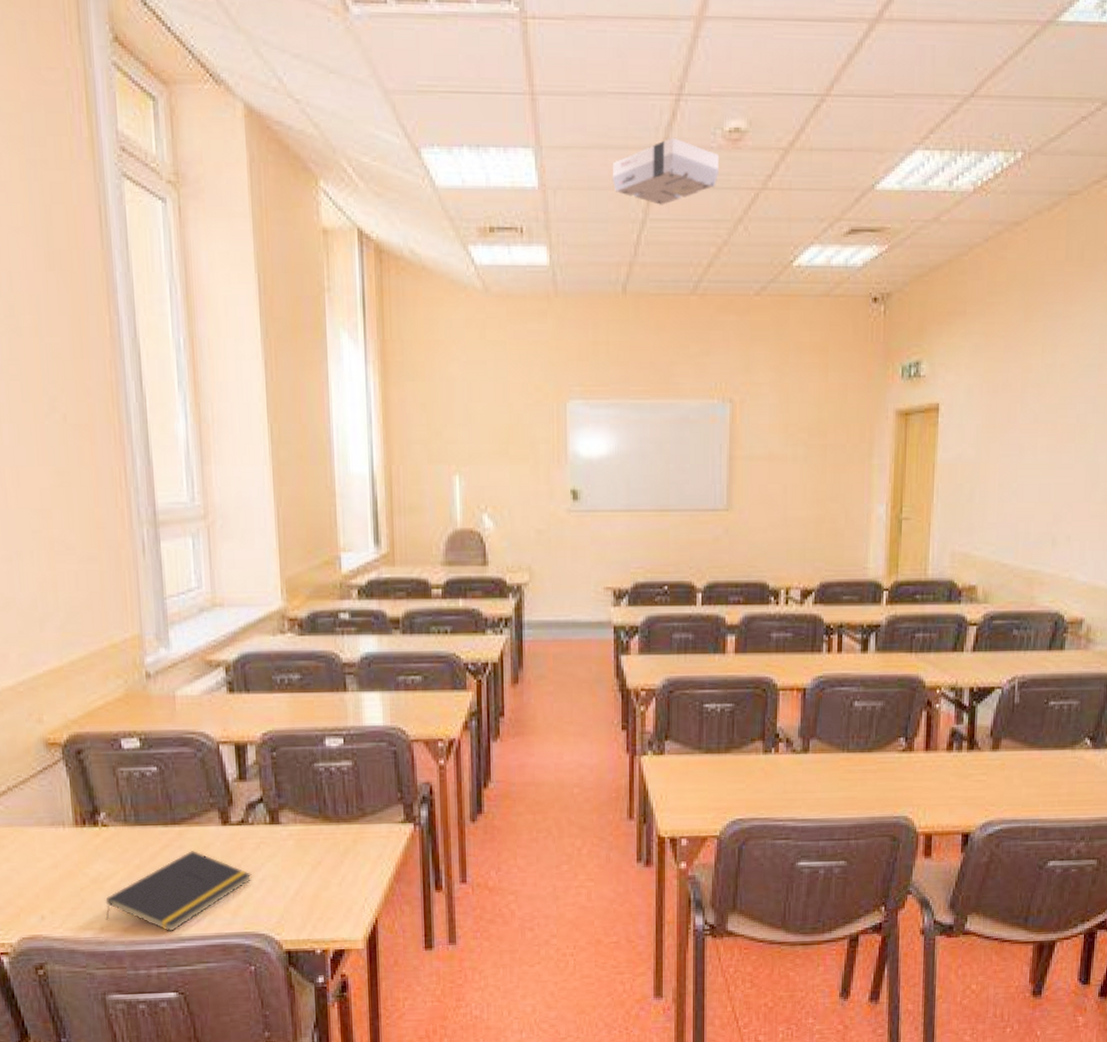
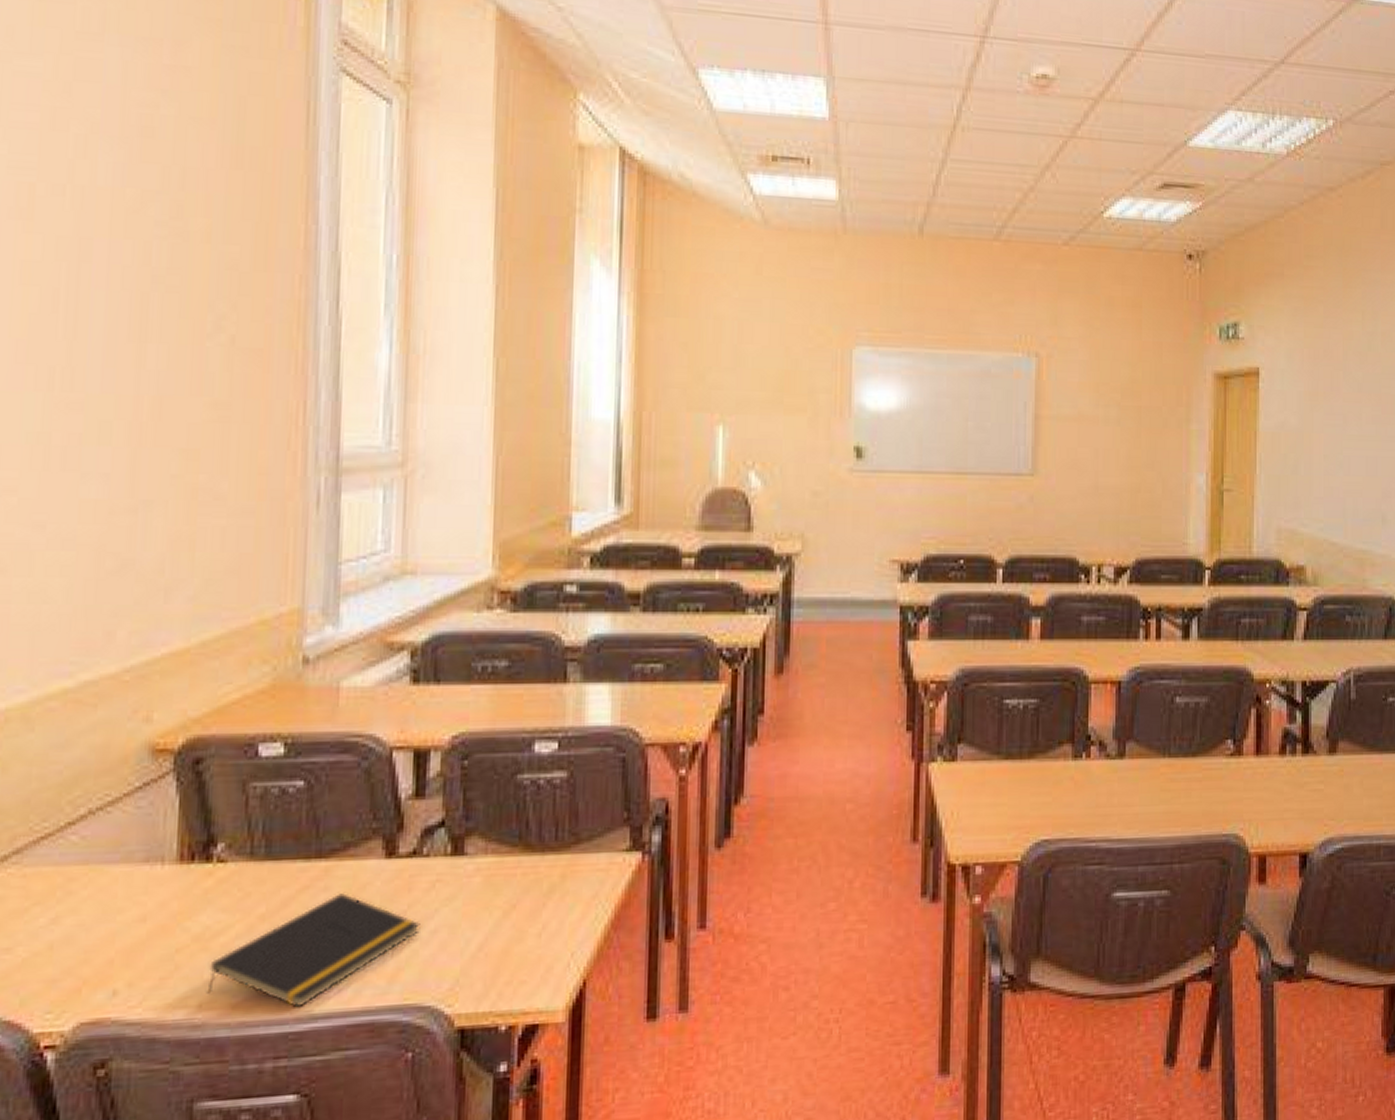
projector: present [612,137,720,205] -> none [910,78,1026,146]

